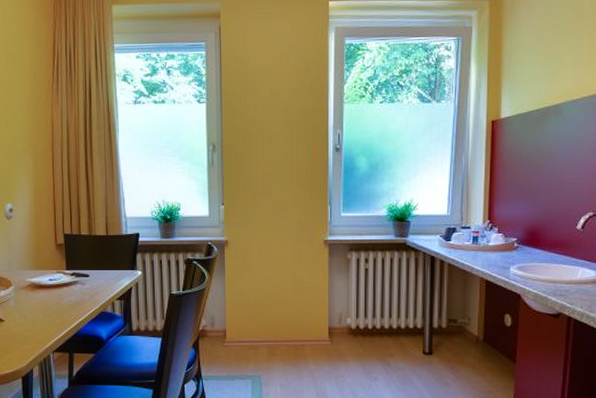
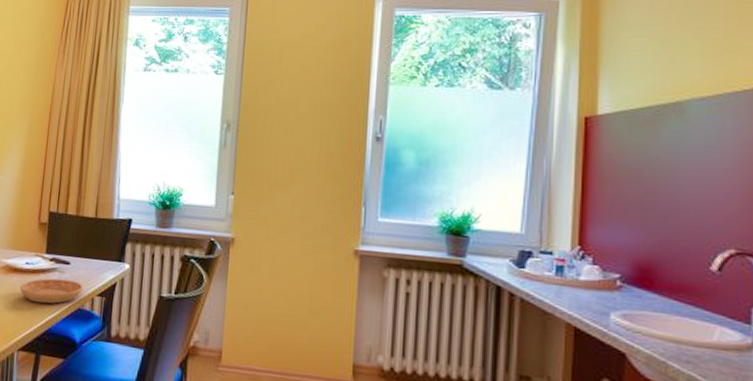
saucer: none [47,290,104,311] -> present [20,278,83,304]

